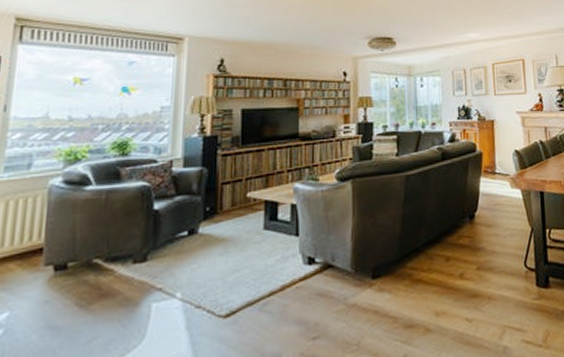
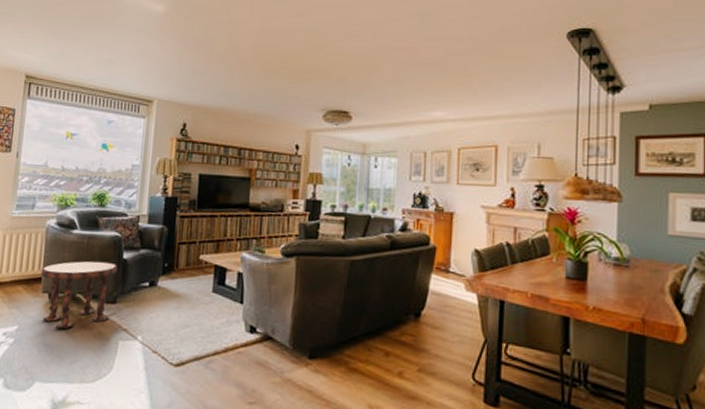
side table: none [41,216,147,306] -> present [41,260,118,330]

